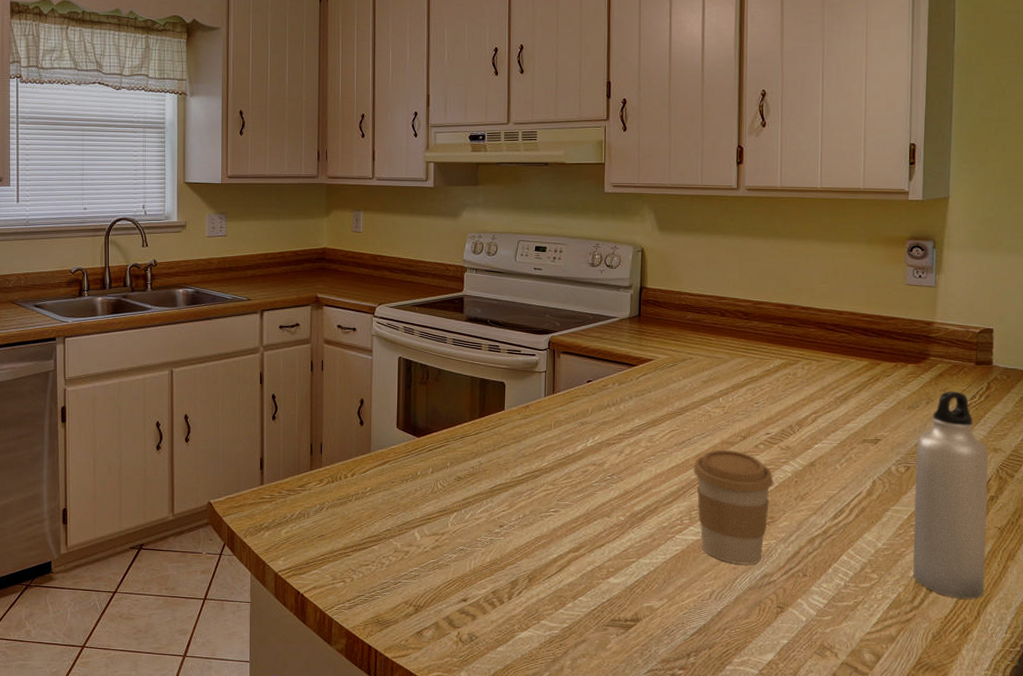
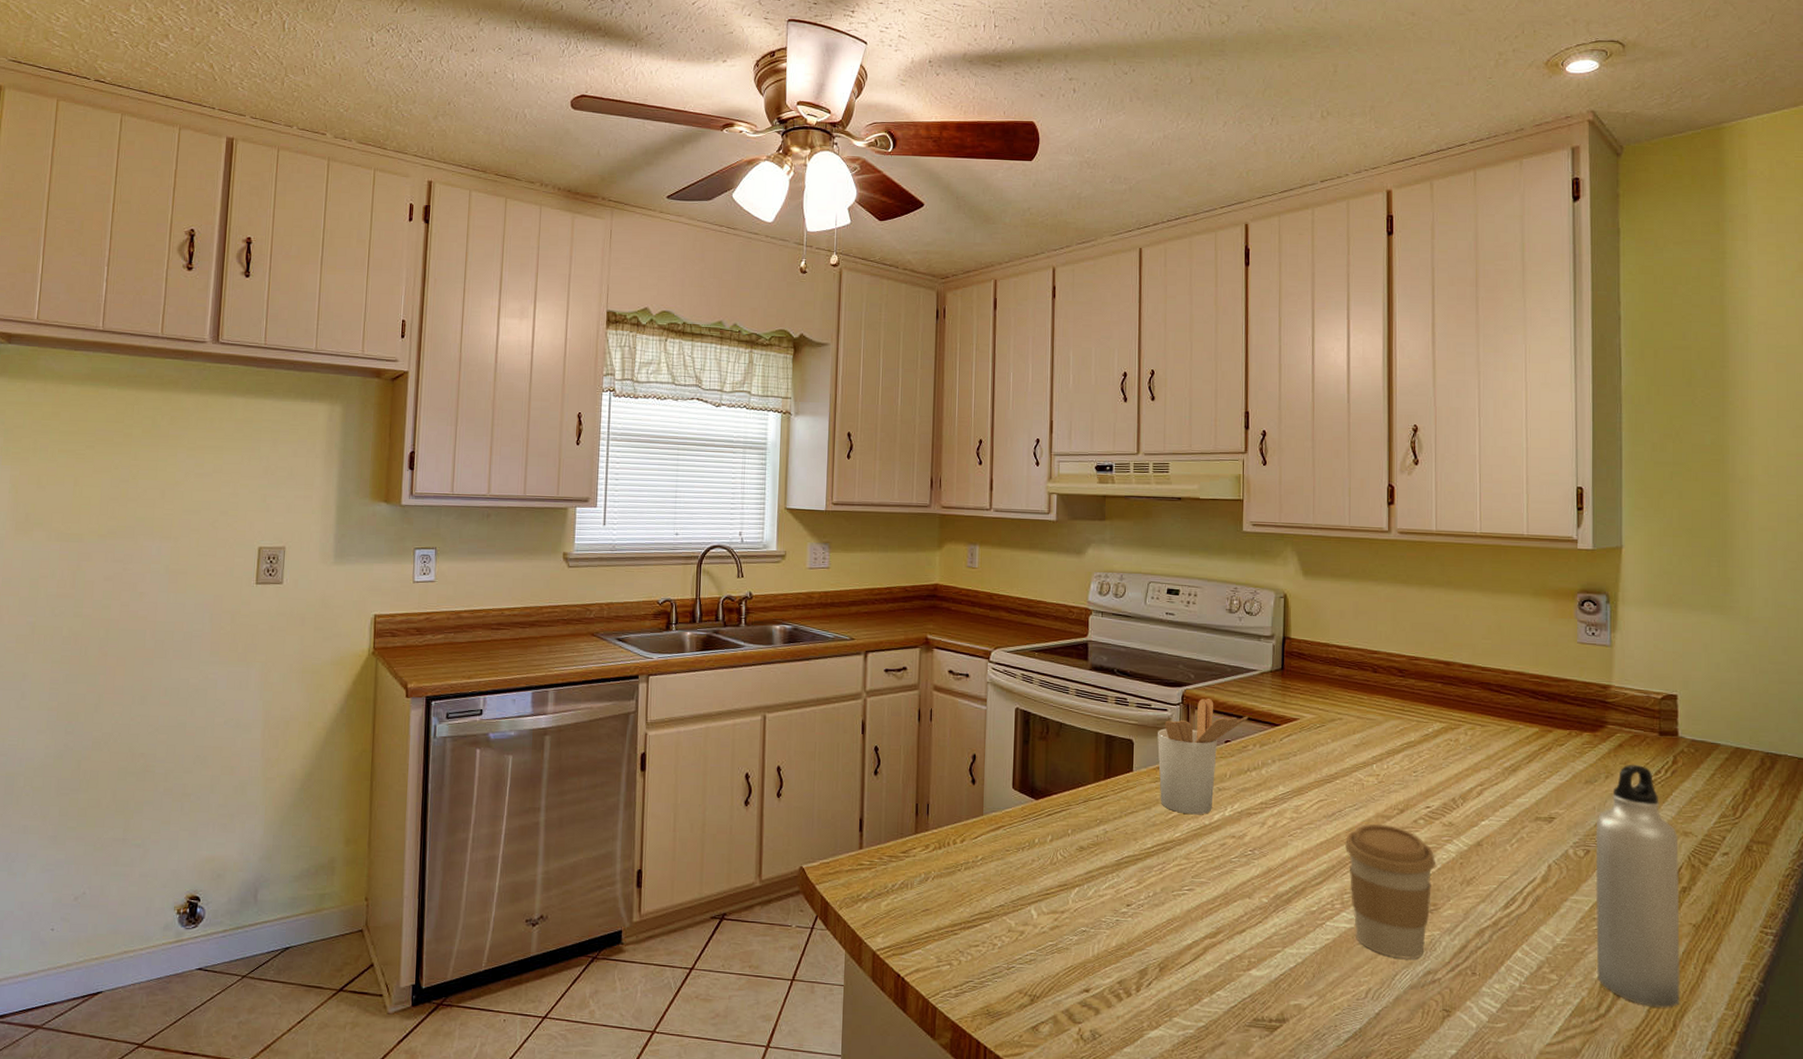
utensil holder: none [527,343,608,446] -> present [1157,698,1249,815]

